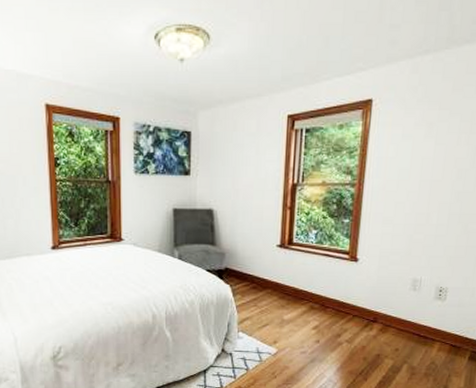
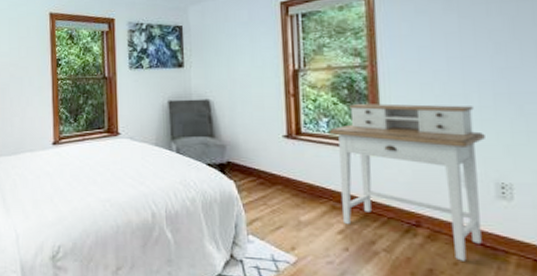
desk: none [316,219,436,347] -> present [328,103,485,261]

